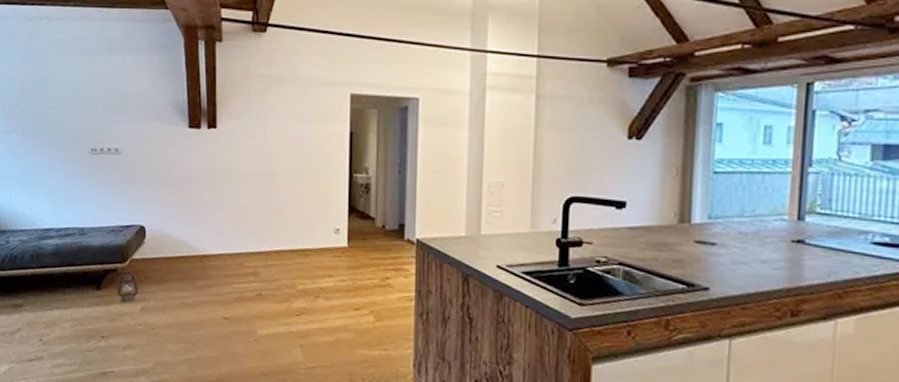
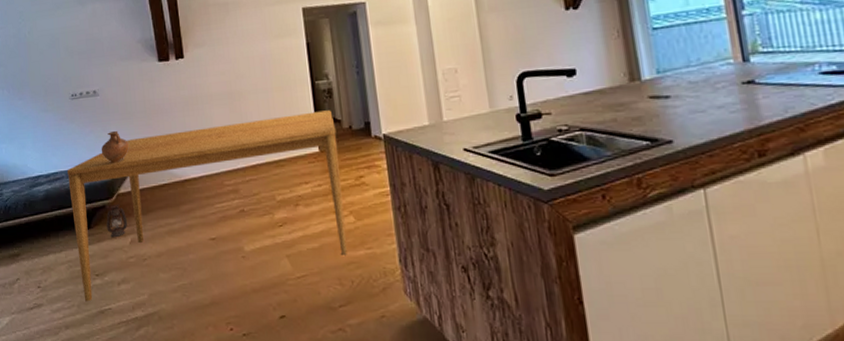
dining table: none [80,204,368,362] -> present [67,110,348,302]
ceramic jug: none [118,194,148,228] -> present [101,131,129,163]

